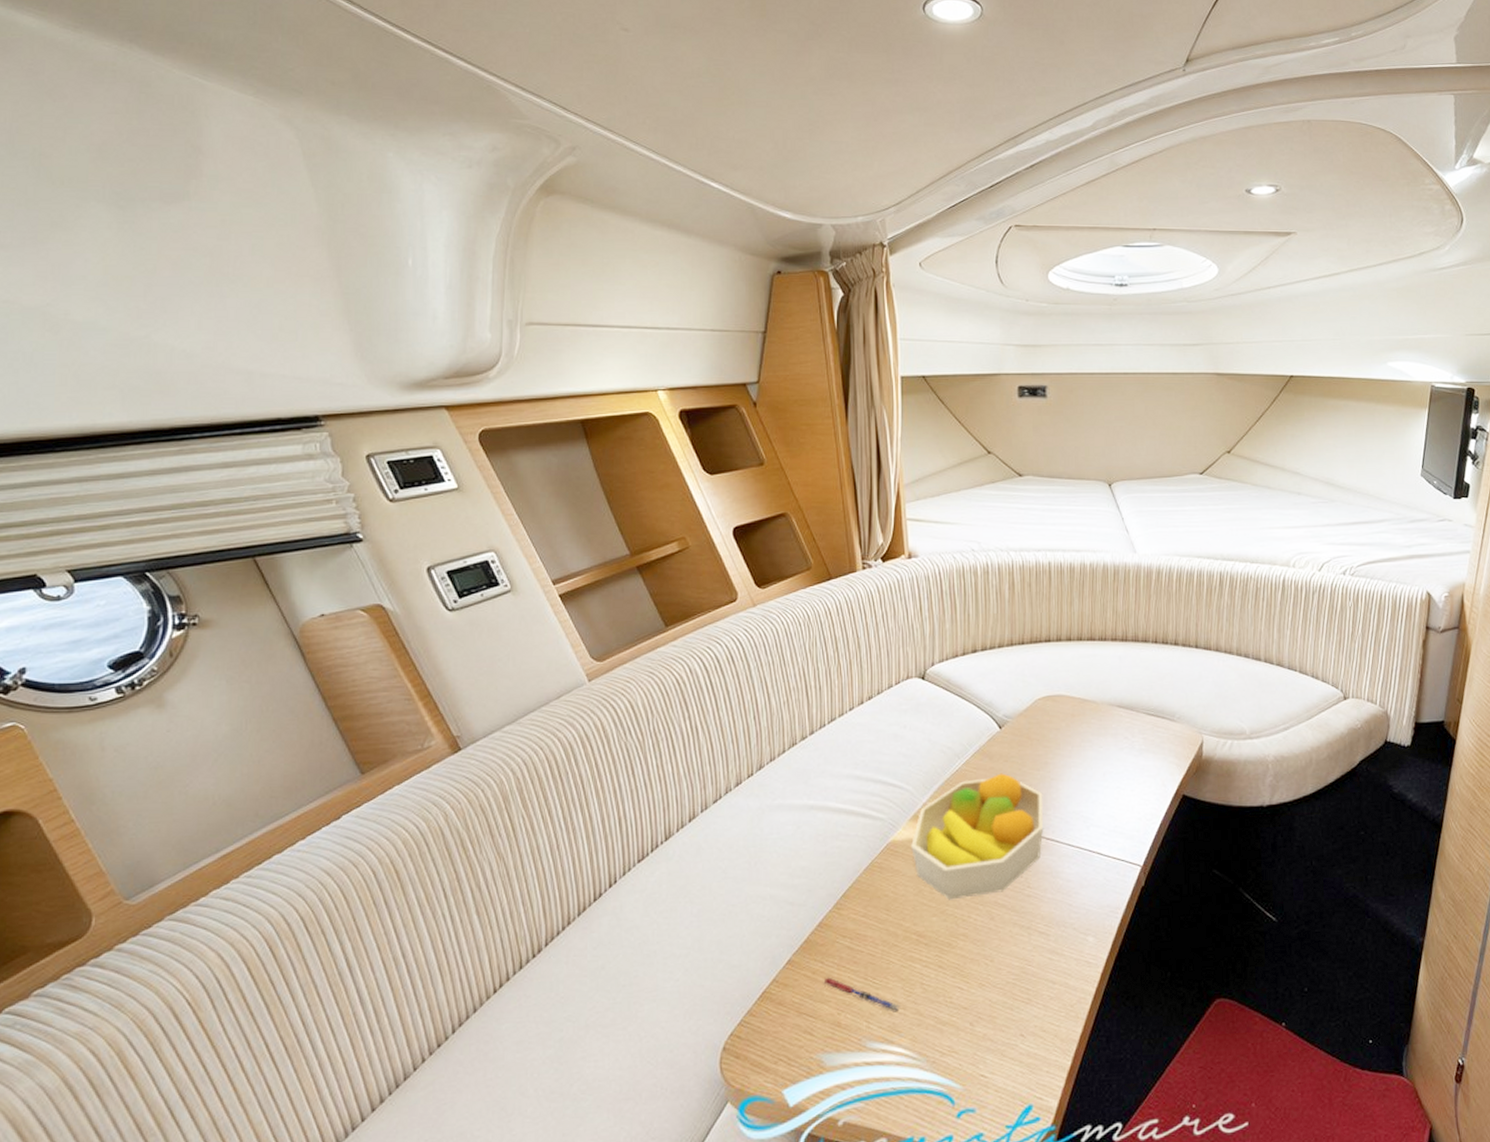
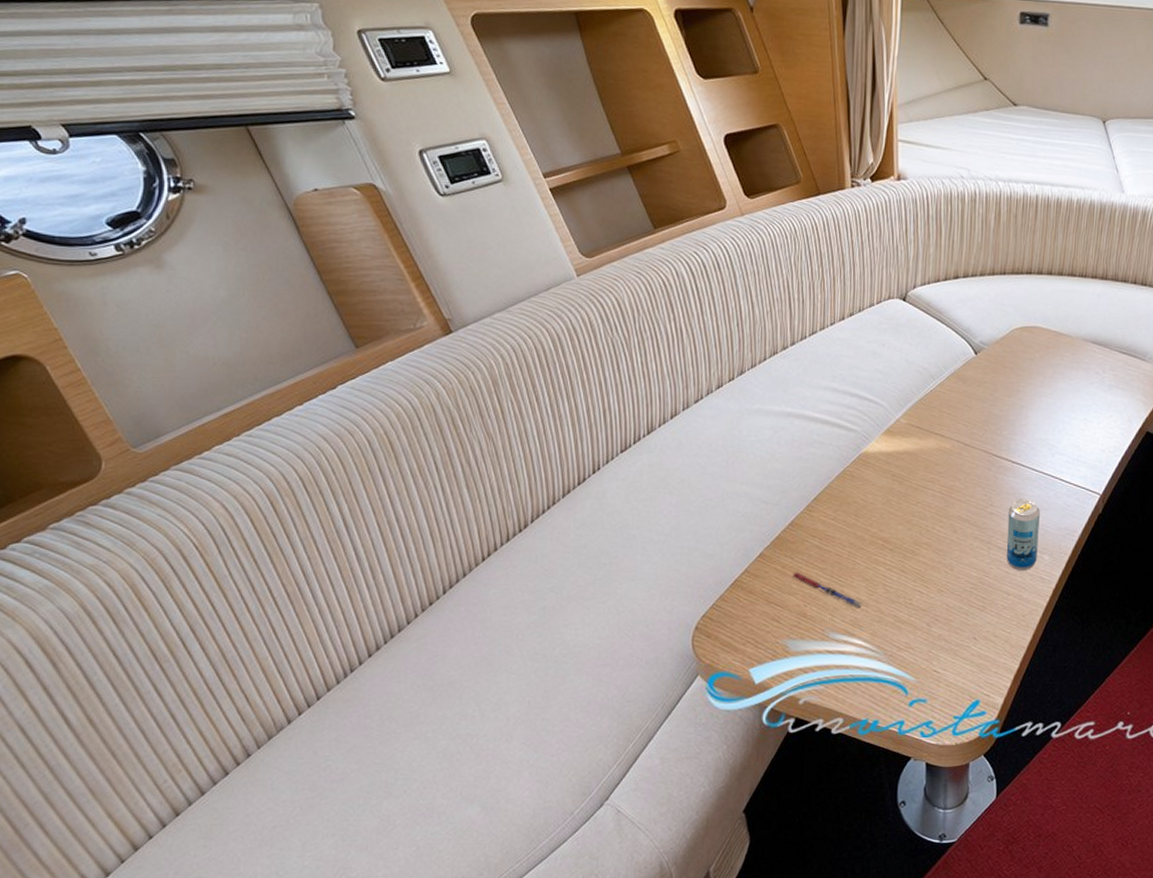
fruit bowl: present [911,773,1043,900] -> none [882,397,1013,511]
beverage can: none [1047,877,1081,956] -> present [1006,499,1040,571]

